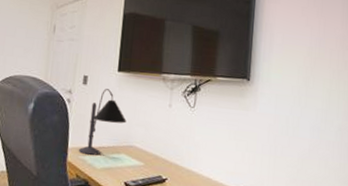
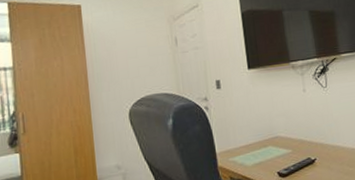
desk lamp: present [78,89,127,155] -> none [226,88,267,156]

